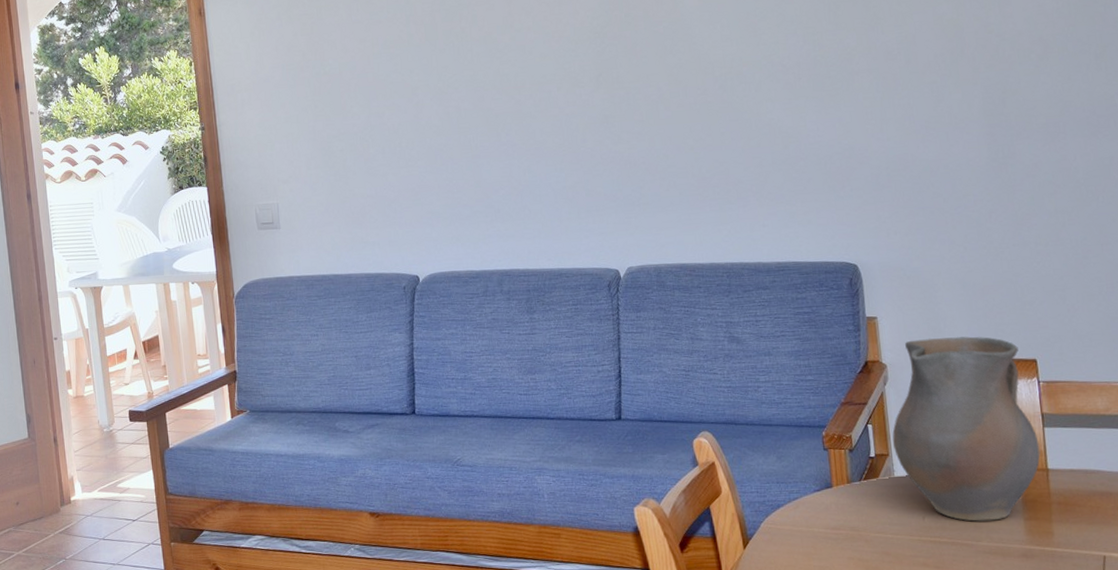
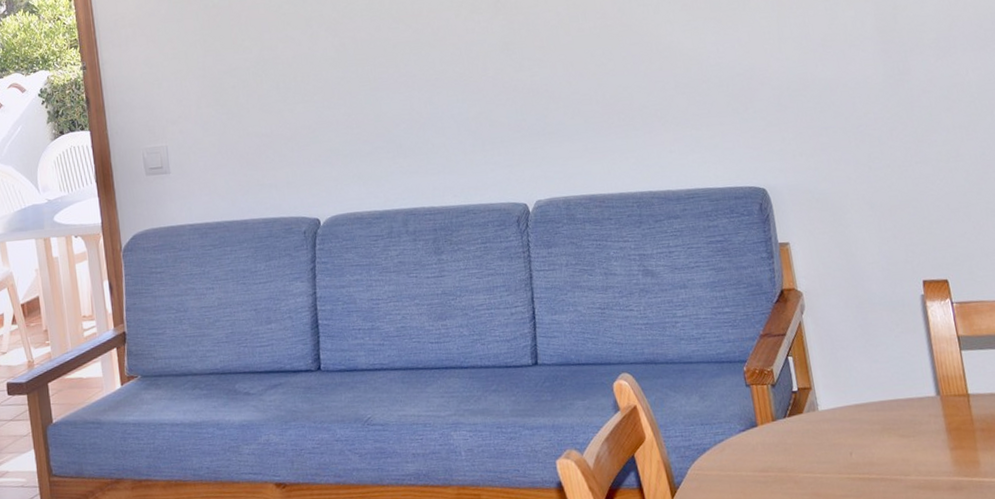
ceramic pitcher: present [892,336,1041,522] -> none [813,258,960,455]

